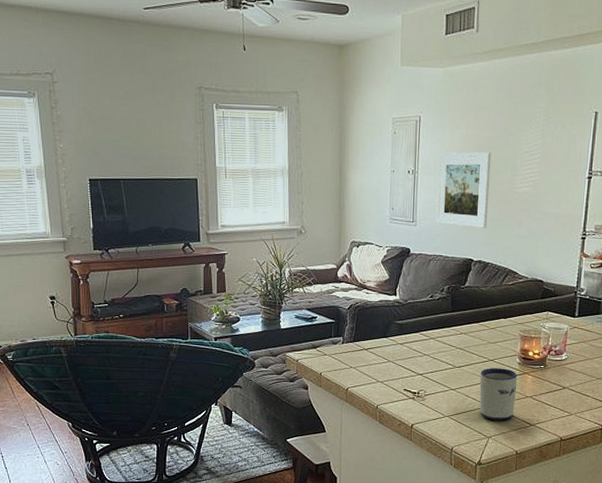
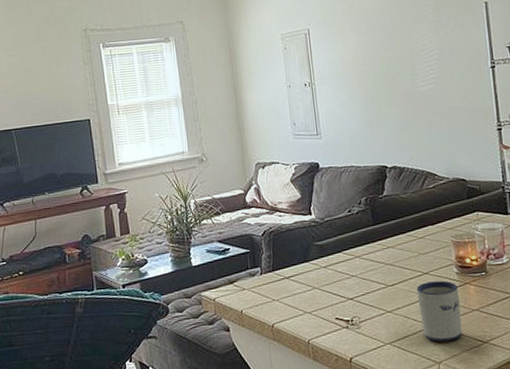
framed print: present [436,152,491,228] -> none [333,55,396,134]

